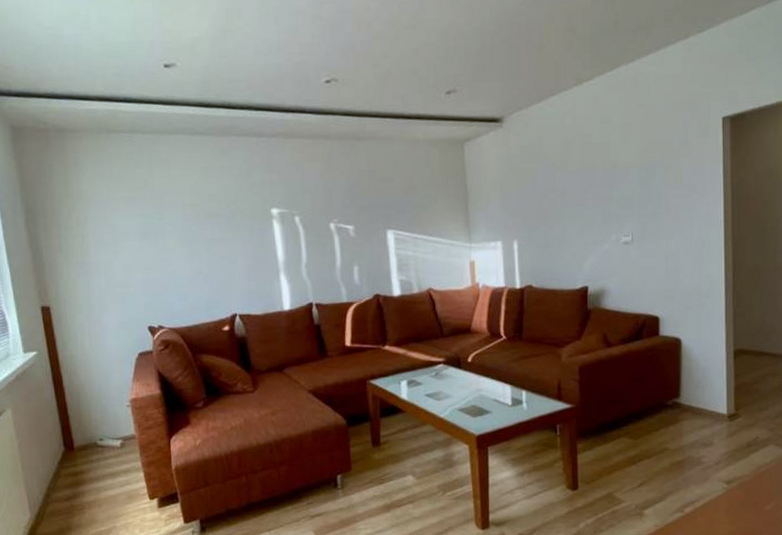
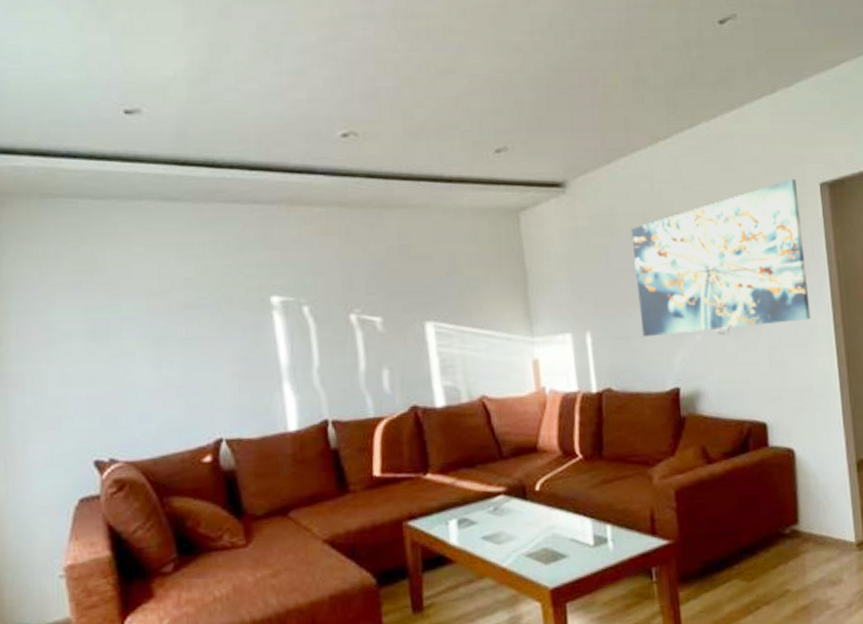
wall art: none [555,113,704,245] -> present [631,178,811,336]

